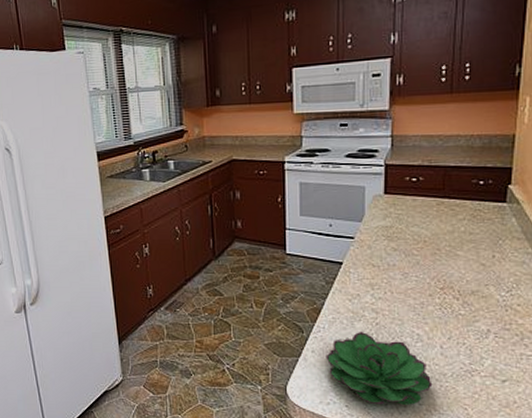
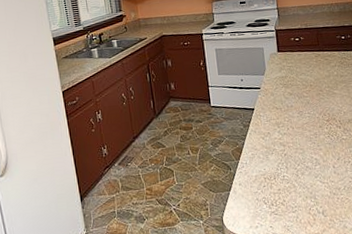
succulent plant: present [326,331,433,405] -> none [250,162,332,222]

